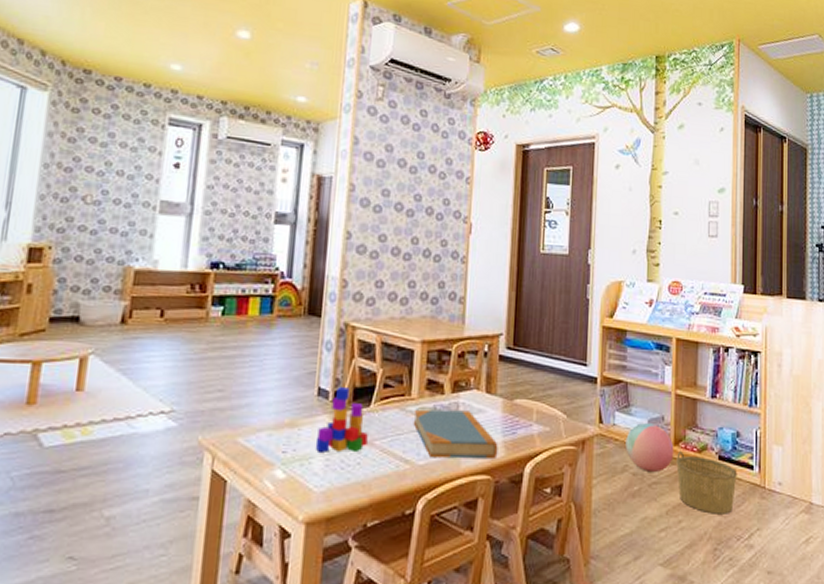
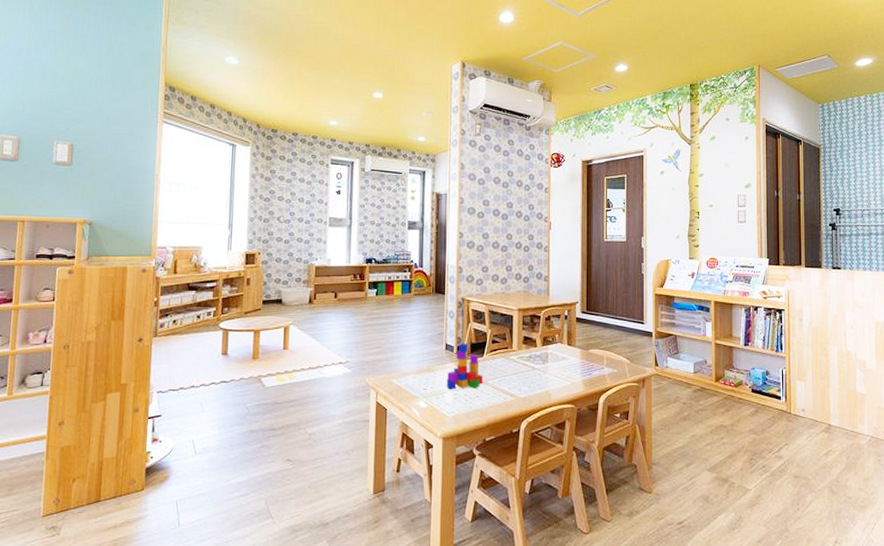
book: present [413,409,498,458] -> none [515,358,579,393]
ball: present [625,422,674,473] -> none [677,365,715,402]
basket: present [676,451,737,514] -> none [718,386,768,433]

